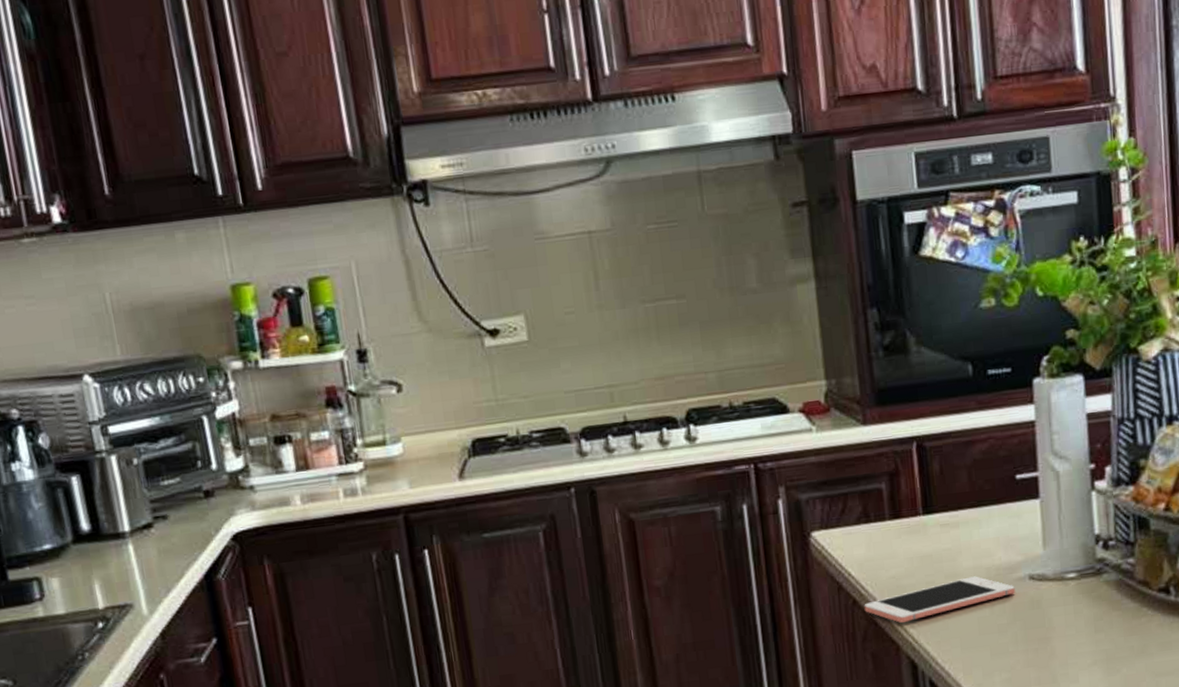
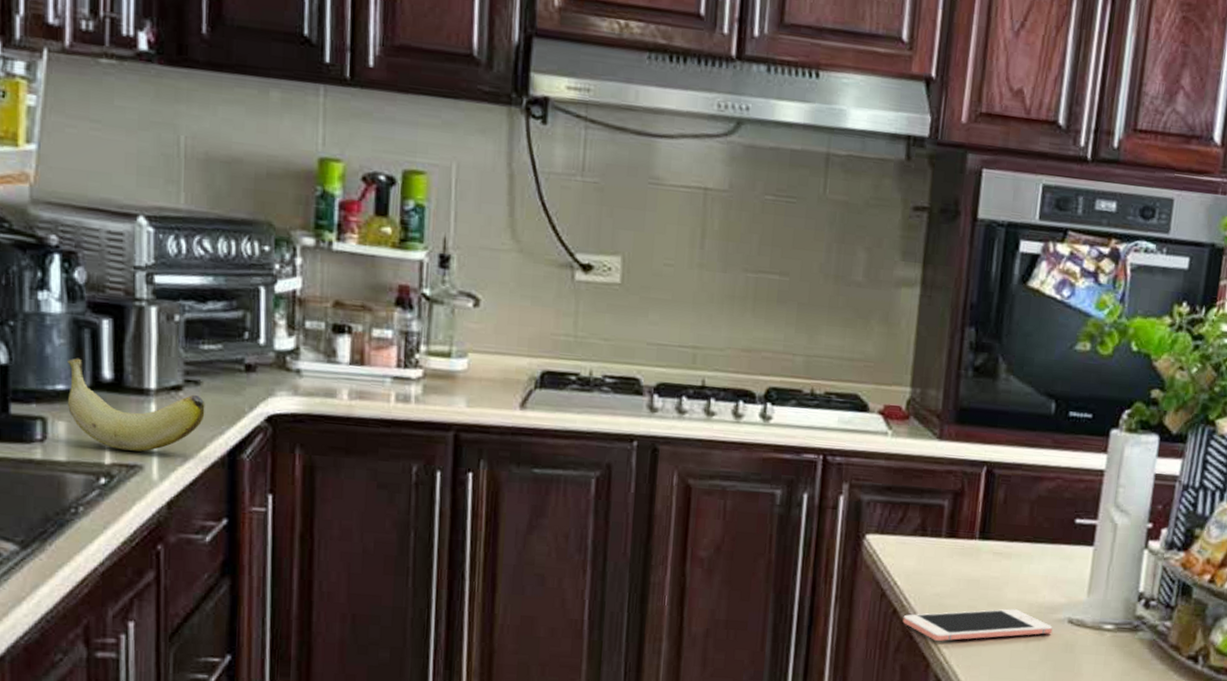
banana: none [49,517,178,594] -> present [68,358,205,452]

